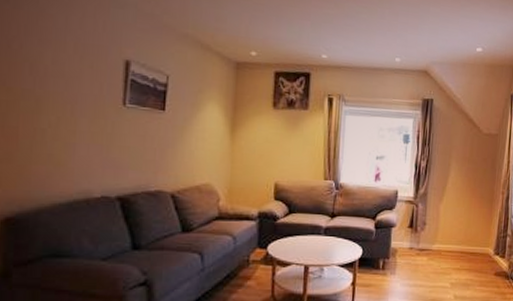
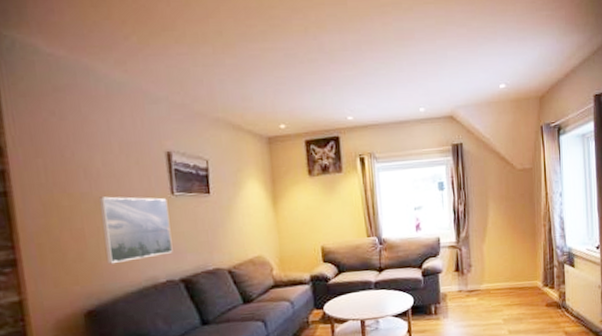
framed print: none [37,96,117,171] -> present [99,196,173,265]

